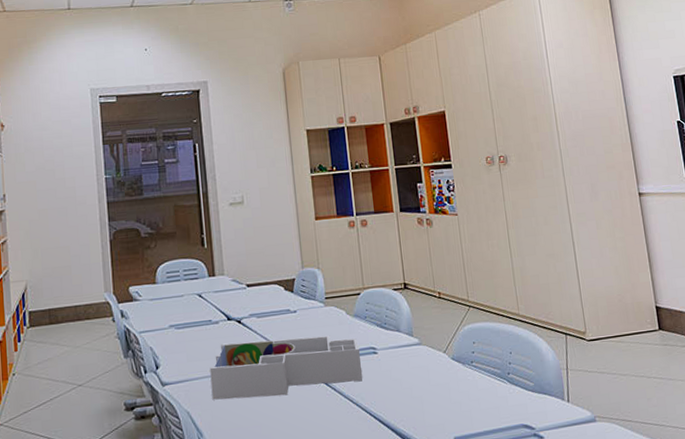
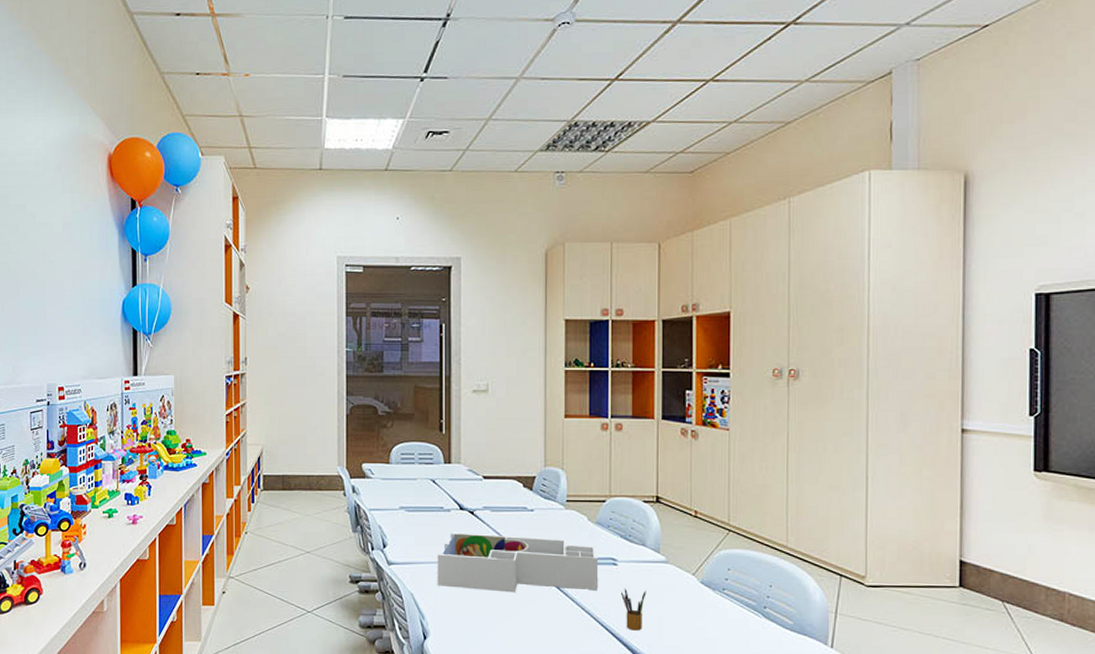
pencil box: none [384,374,406,415] -> present [621,588,646,631]

